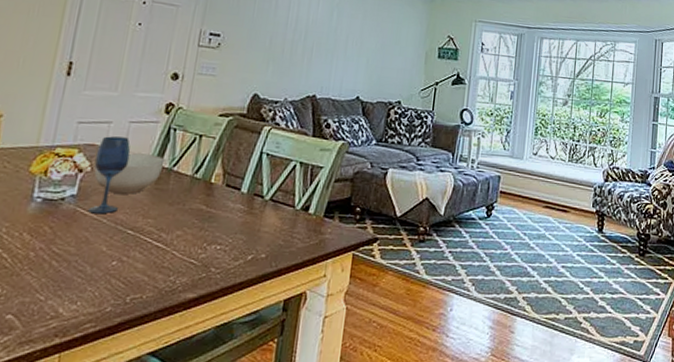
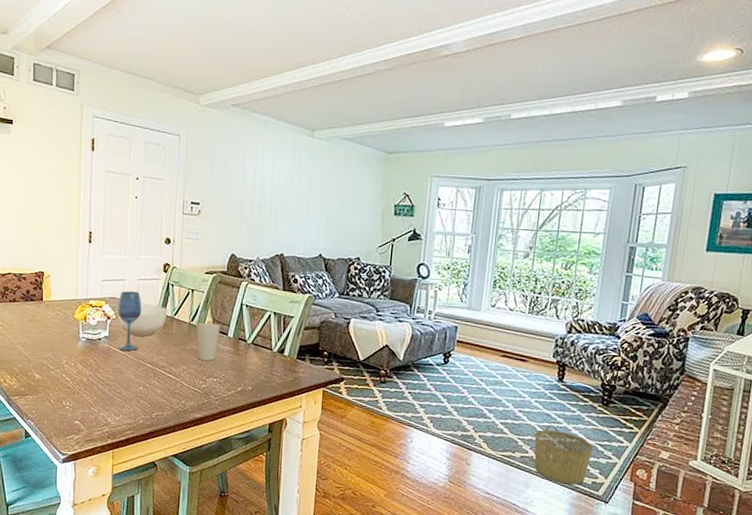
cup: none [198,175,233,223] -> present [196,322,221,361]
basket: none [577,280,634,346] -> present [534,424,594,485]

